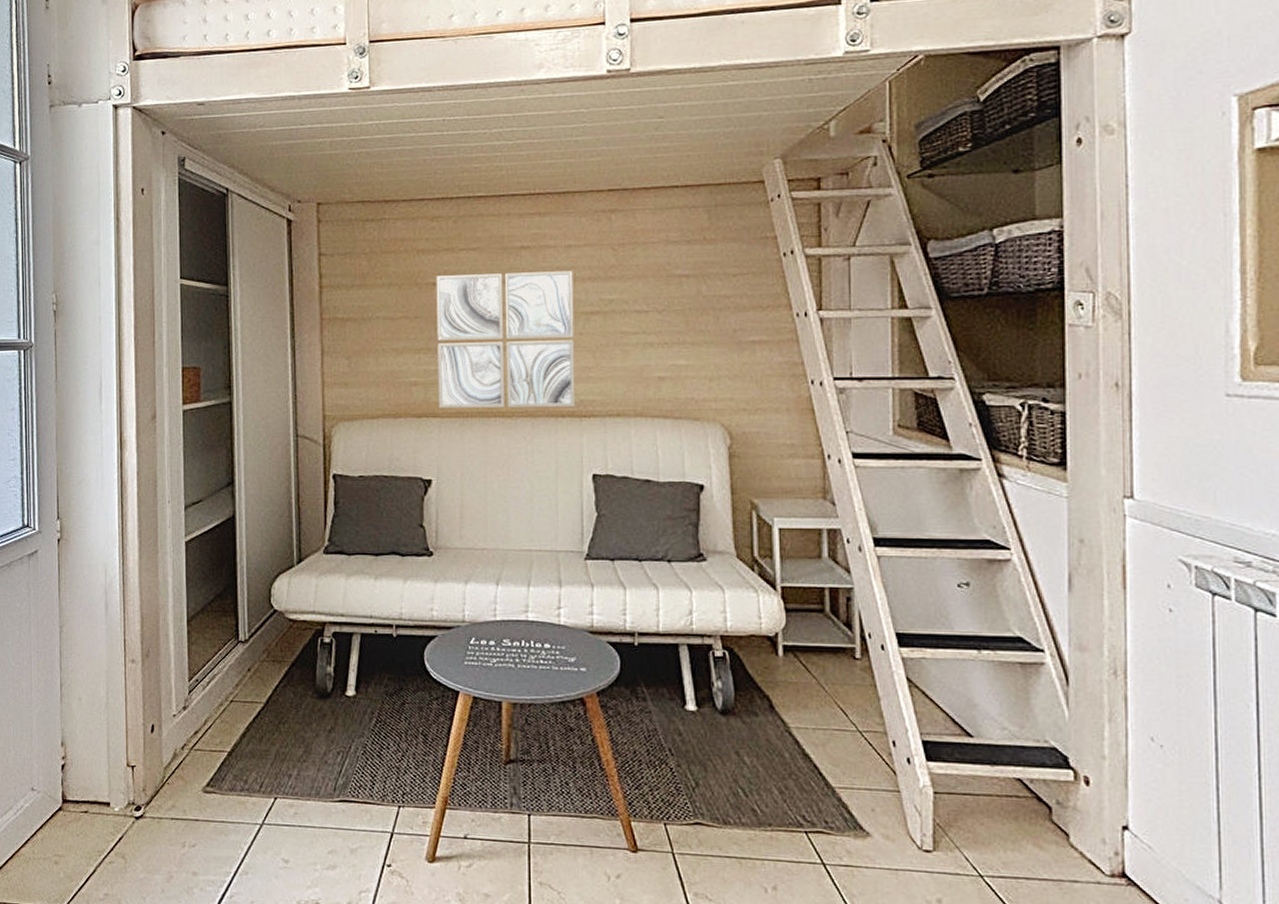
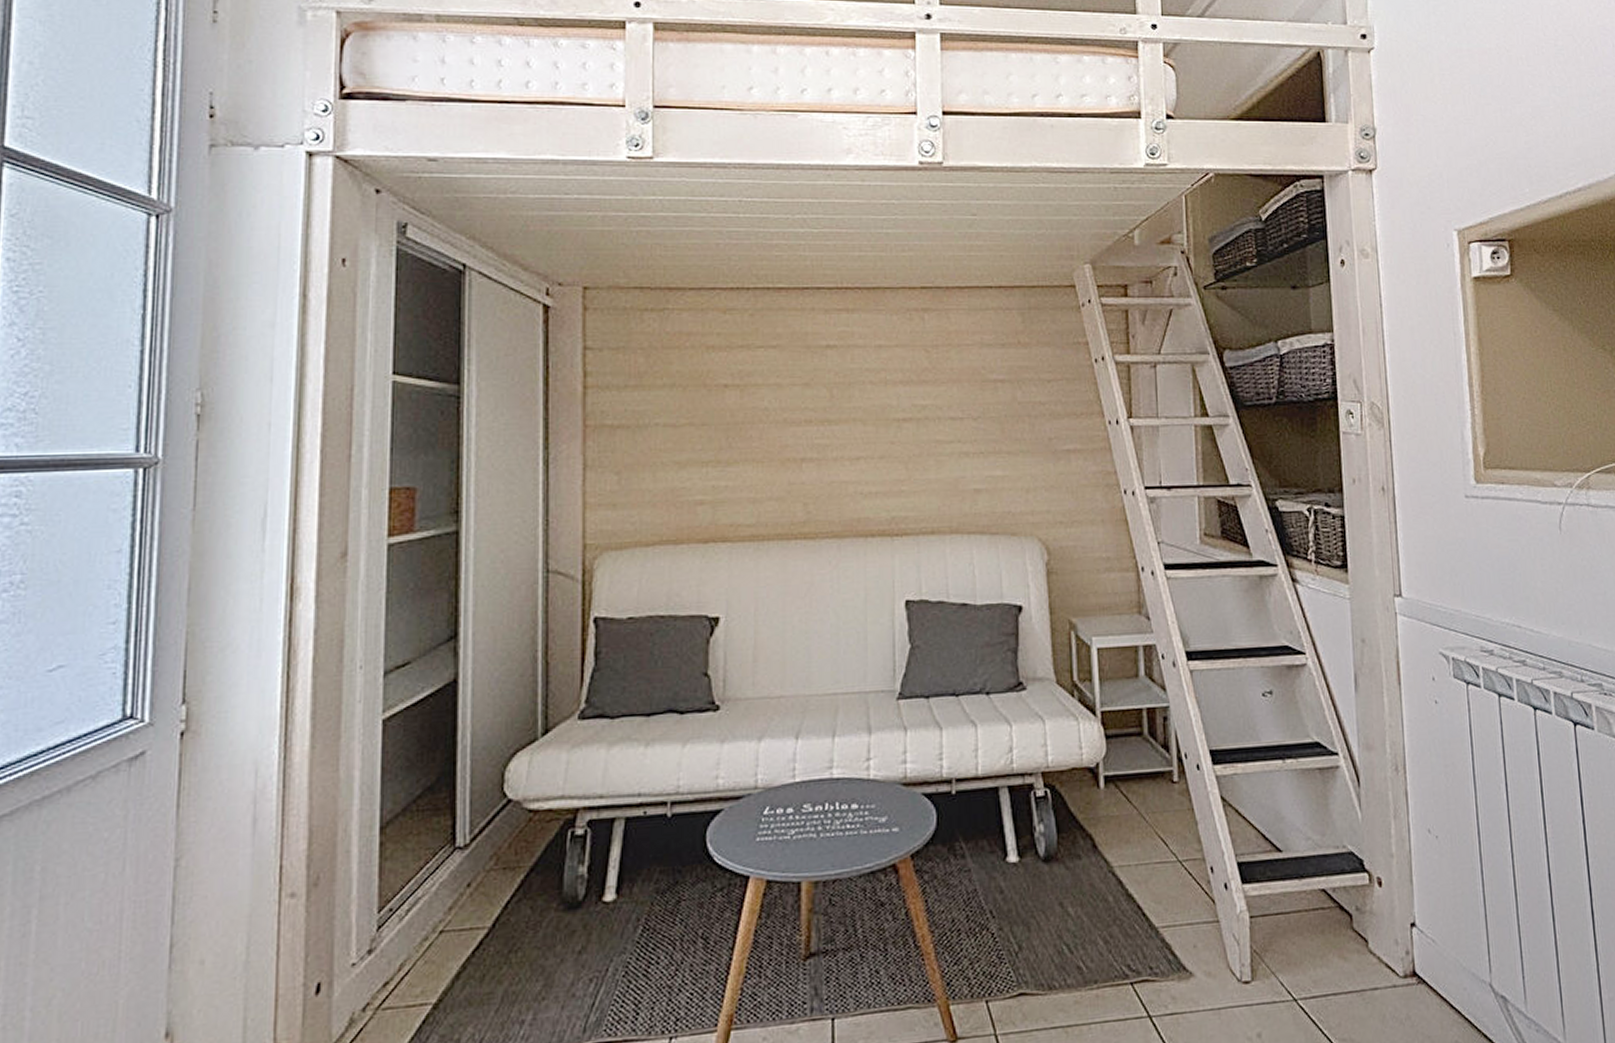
wall art: present [436,271,575,408] -> none [728,373,886,531]

